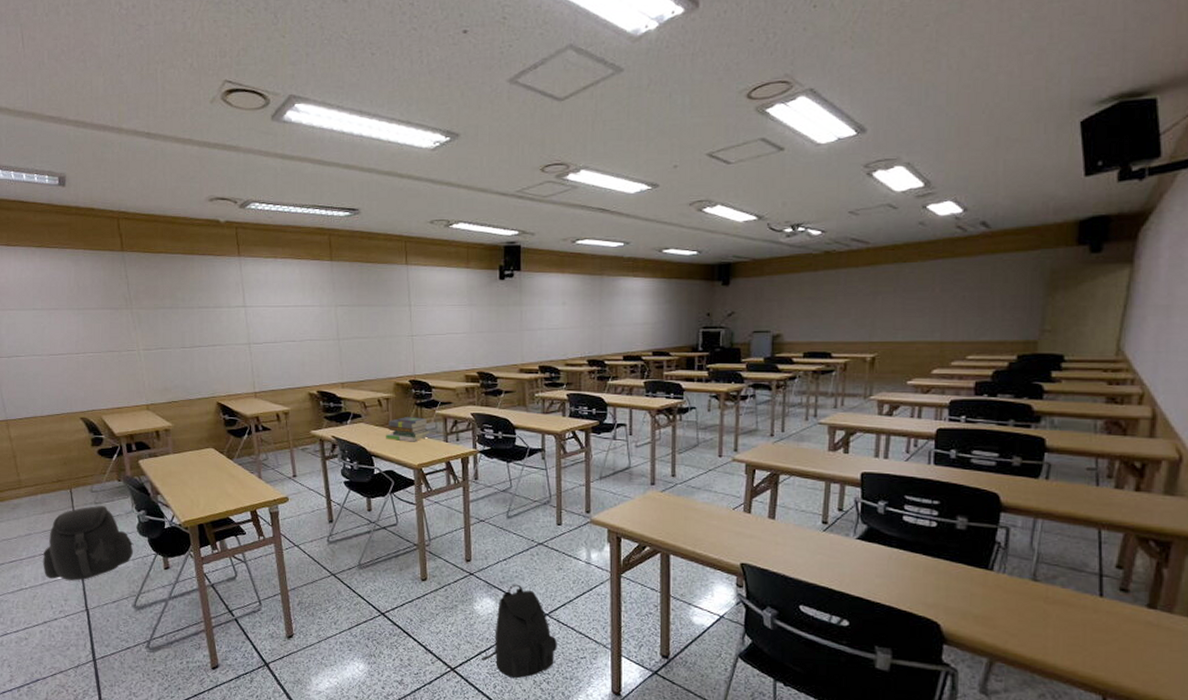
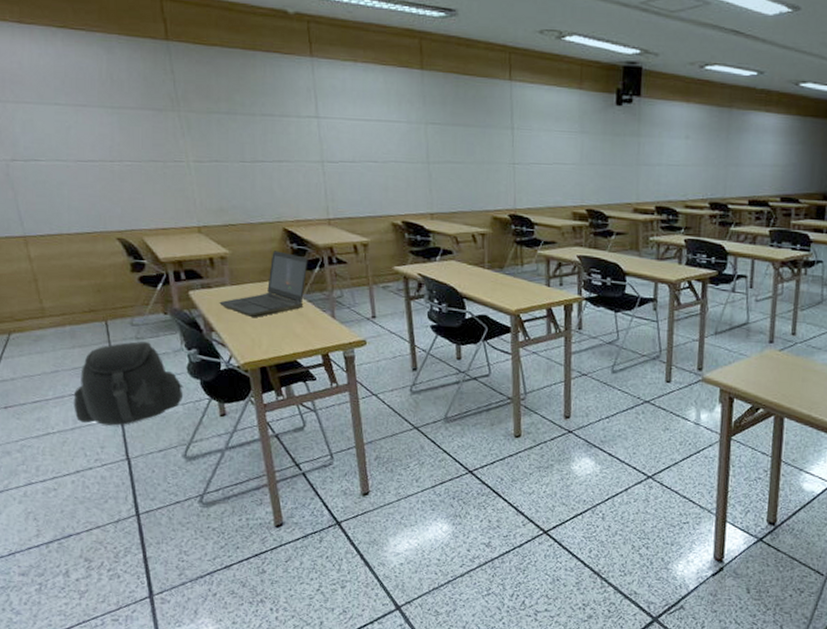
laptop computer: none [164,422,238,481] -> present [219,250,308,318]
books: present [386,417,430,442] -> none [480,256,531,285]
backpack: present [480,584,557,679] -> none [576,444,659,543]

